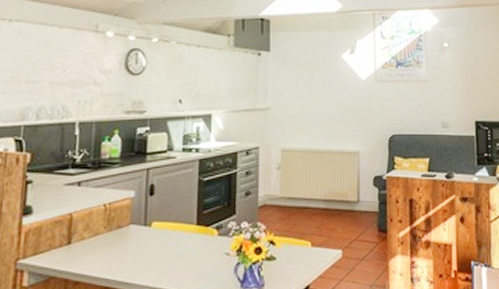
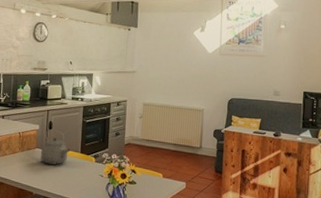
tea kettle: none [137,196,182,246] -> present [40,129,71,165]

